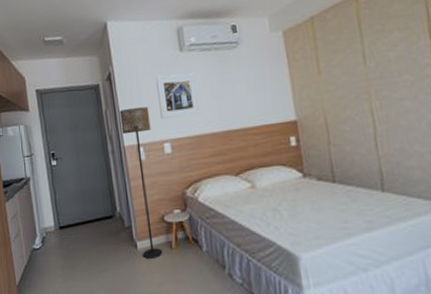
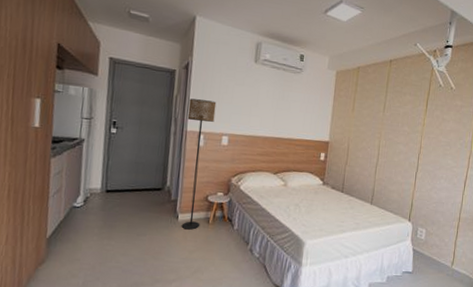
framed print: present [156,73,201,120] -> none [225,77,263,120]

